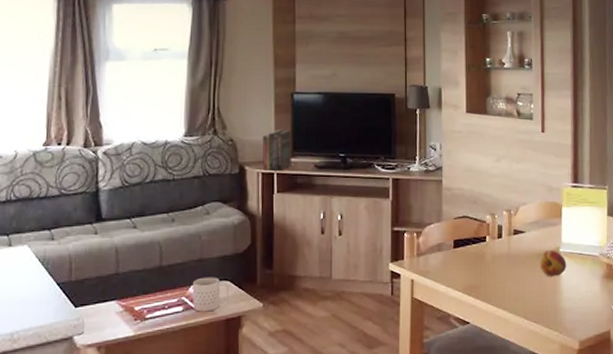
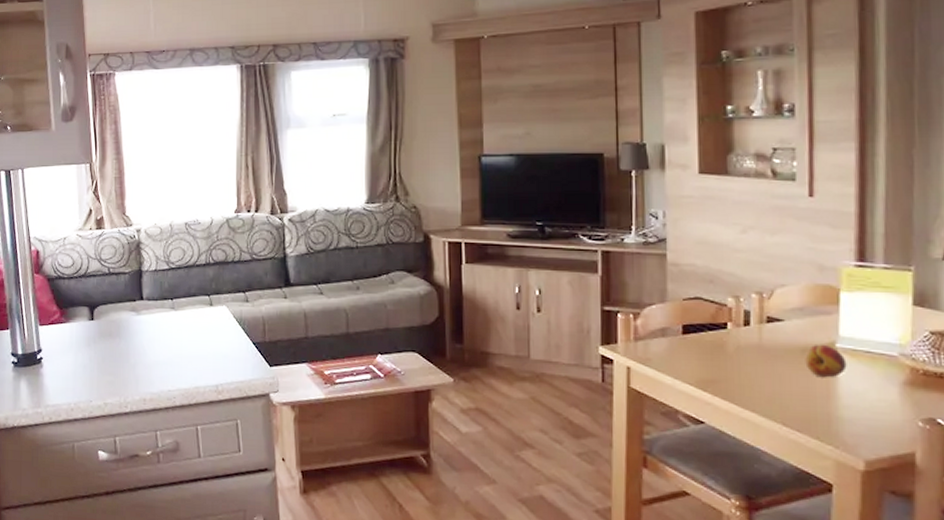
mug: present [192,277,229,312] -> none [379,347,417,382]
books: present [262,129,293,171] -> none [447,195,482,240]

